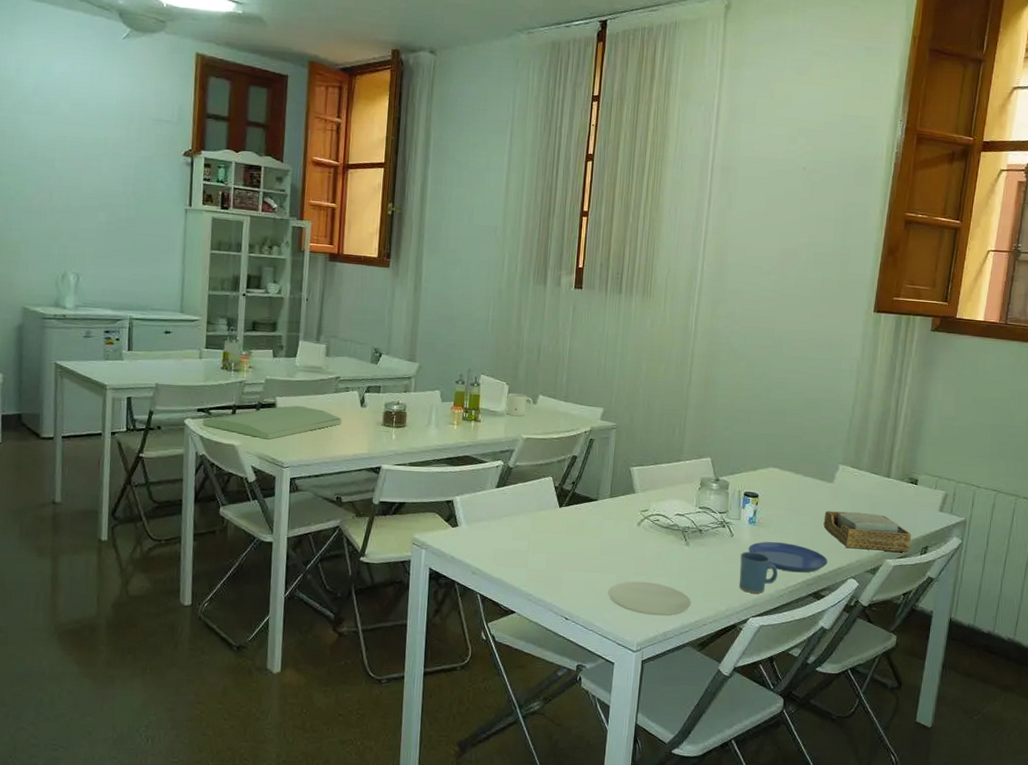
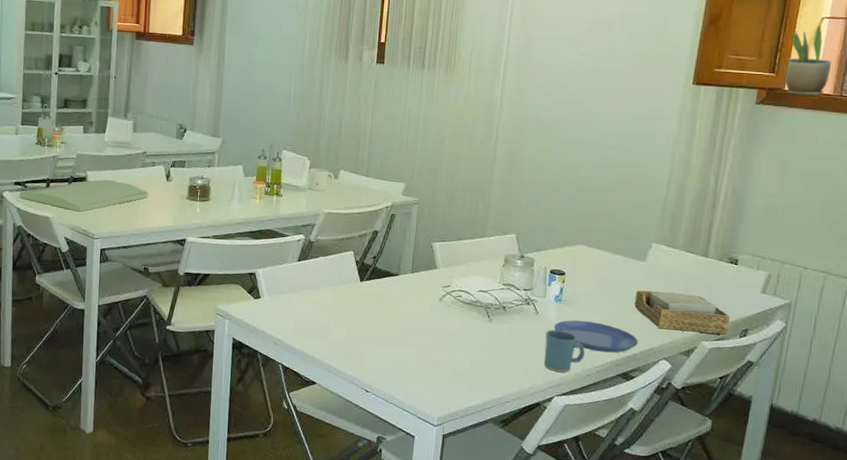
plate: present [608,581,691,616] -> none [409,356,494,392]
potted plant: none [955,257,998,325] -> present [784,24,832,97]

